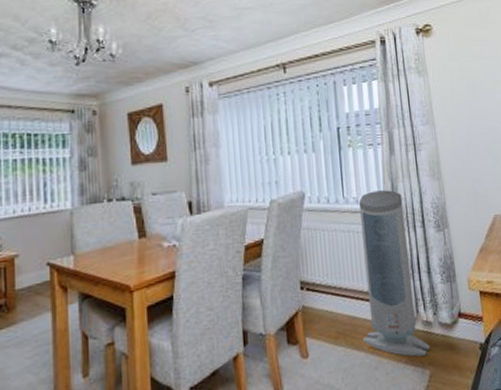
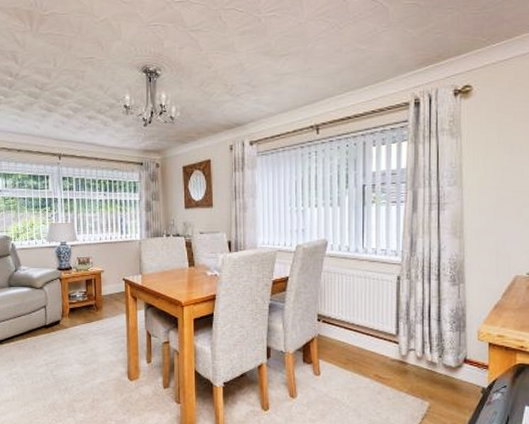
air purifier: present [358,190,430,357] -> none [369,244,432,391]

